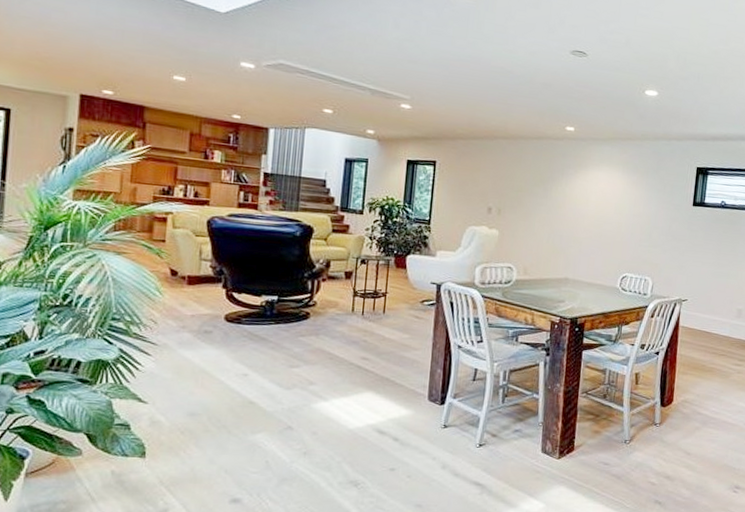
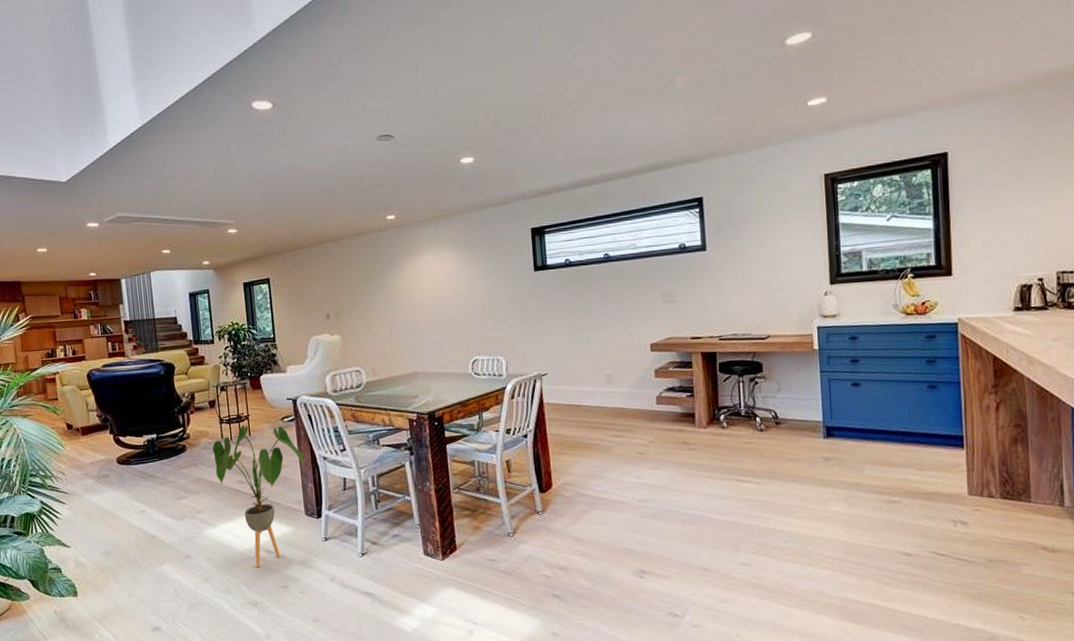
house plant: none [339,301,437,446] -> present [212,425,303,567]

